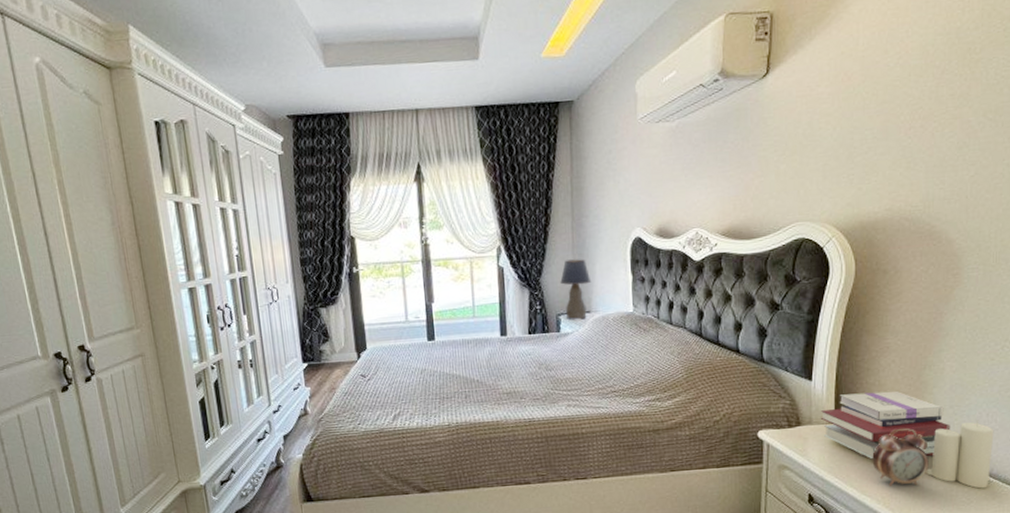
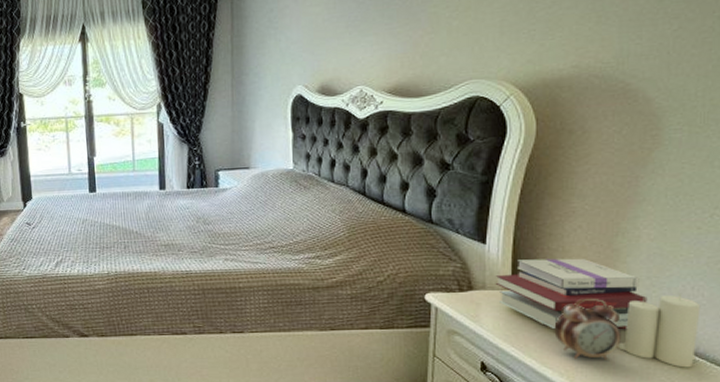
table lamp: present [560,258,592,320] -> none [219,115,251,176]

